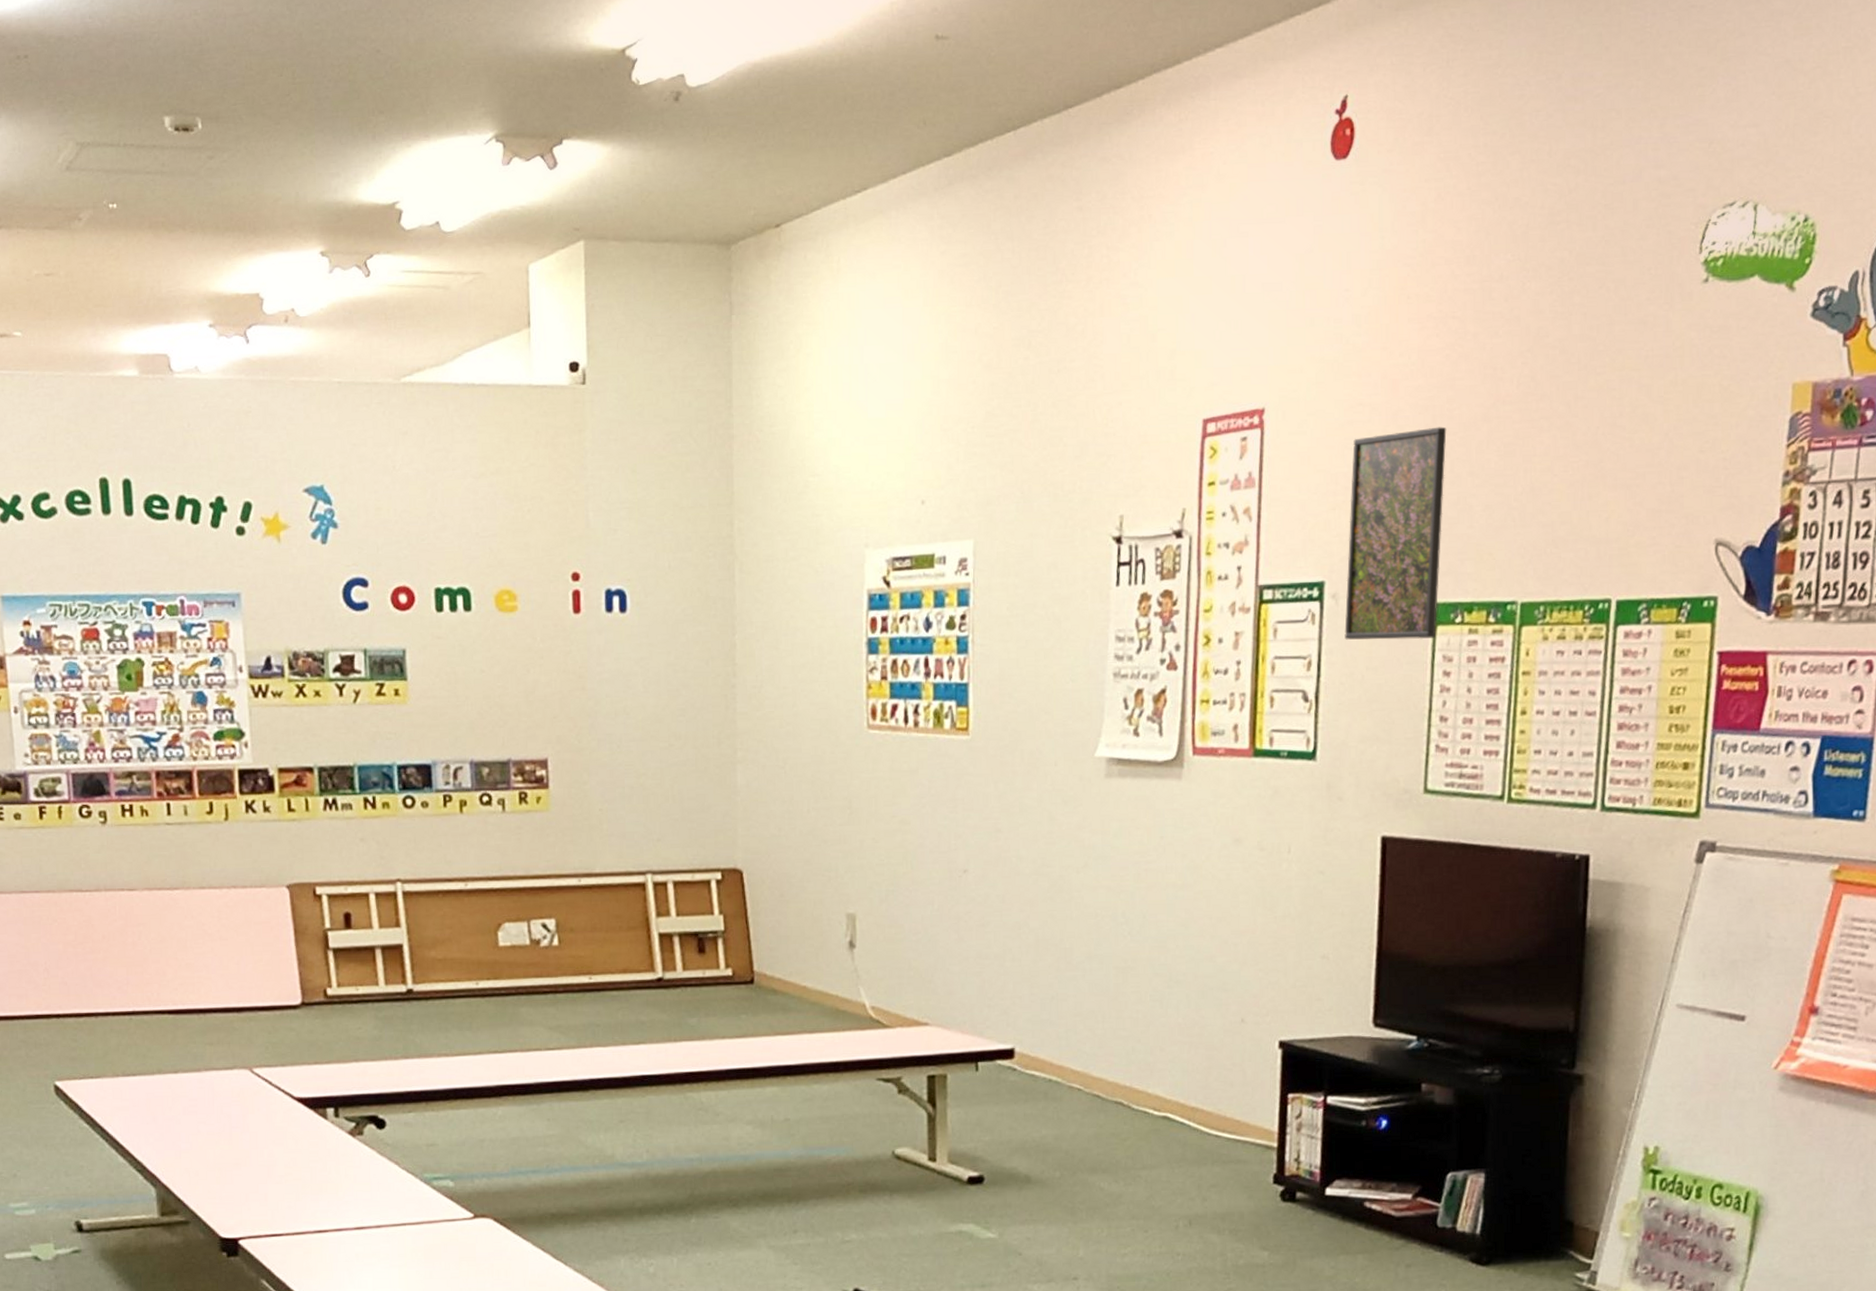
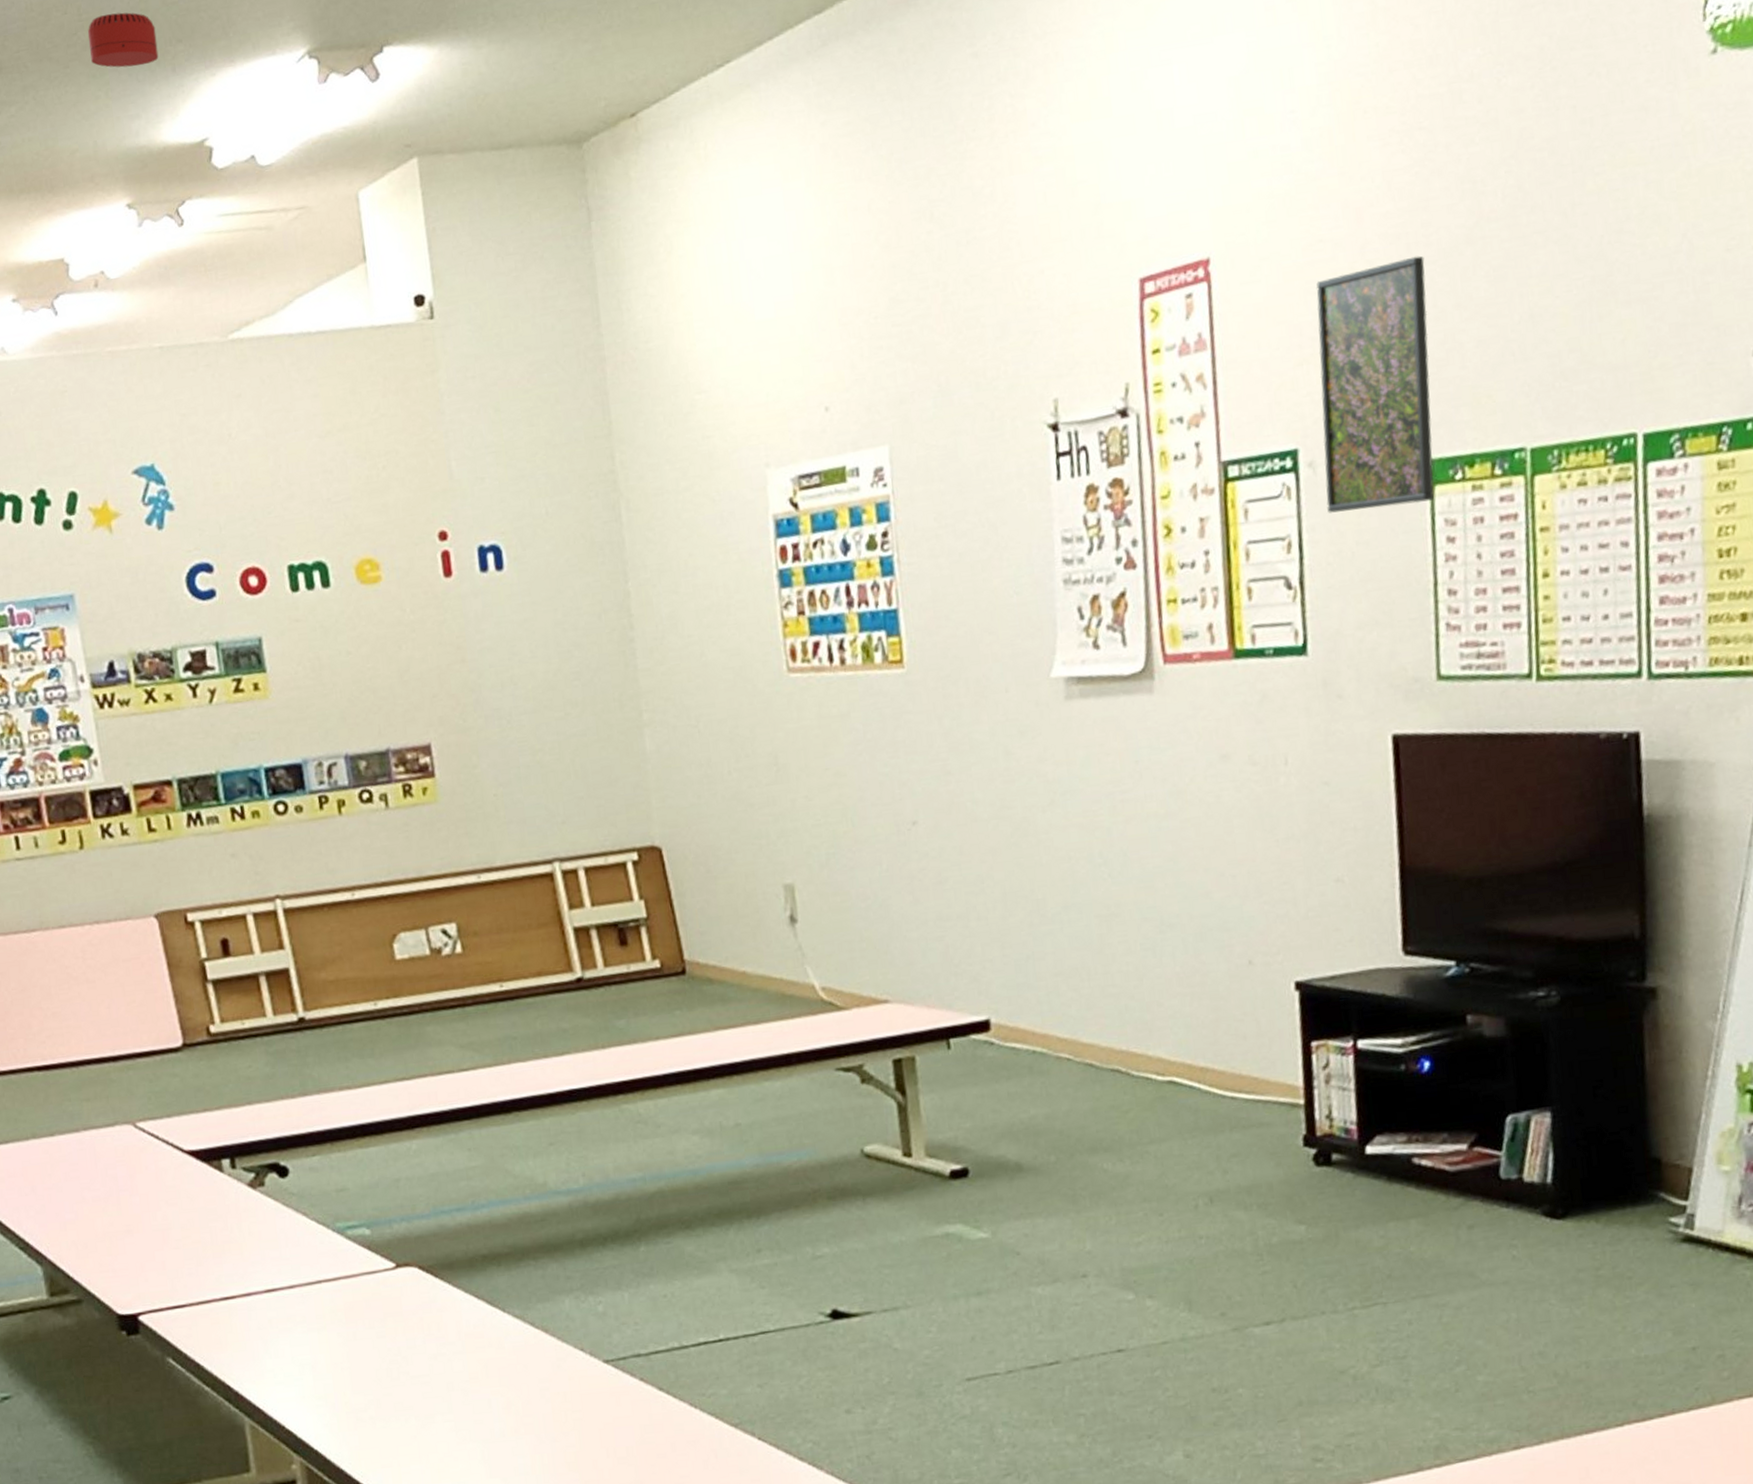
smoke detector: none [299,81,361,131] -> present [87,12,159,68]

